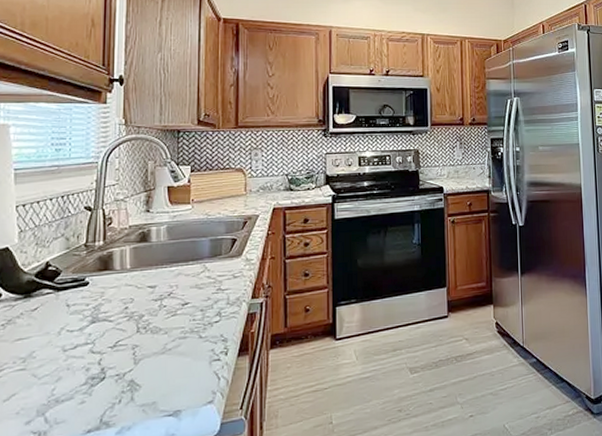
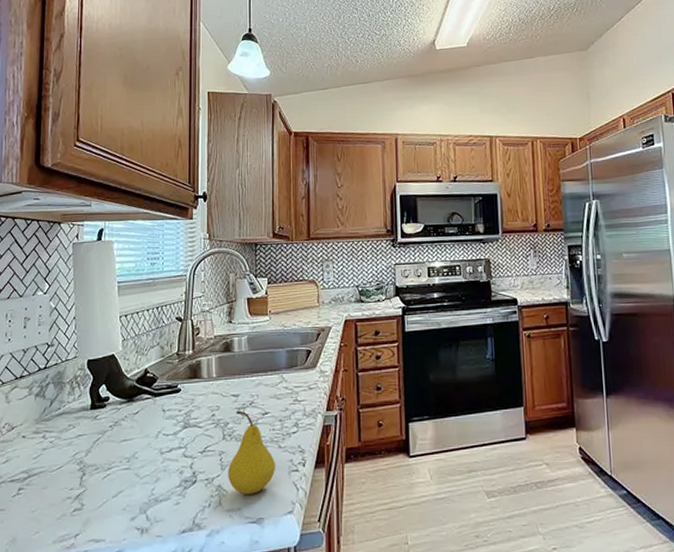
fruit: none [142,302,196,388] -> present [228,410,276,494]

